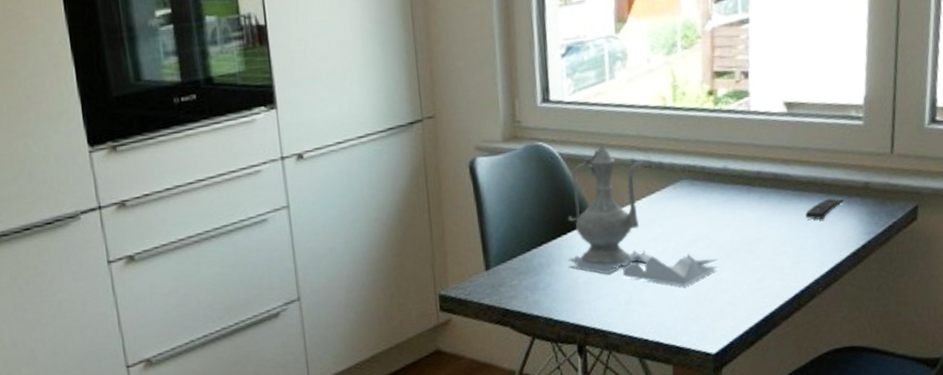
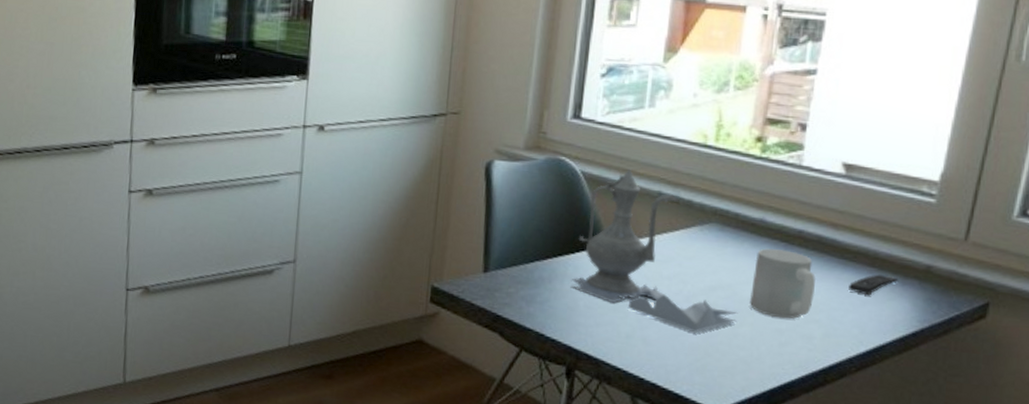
mug: none [725,192,779,257] -> present [750,248,816,319]

